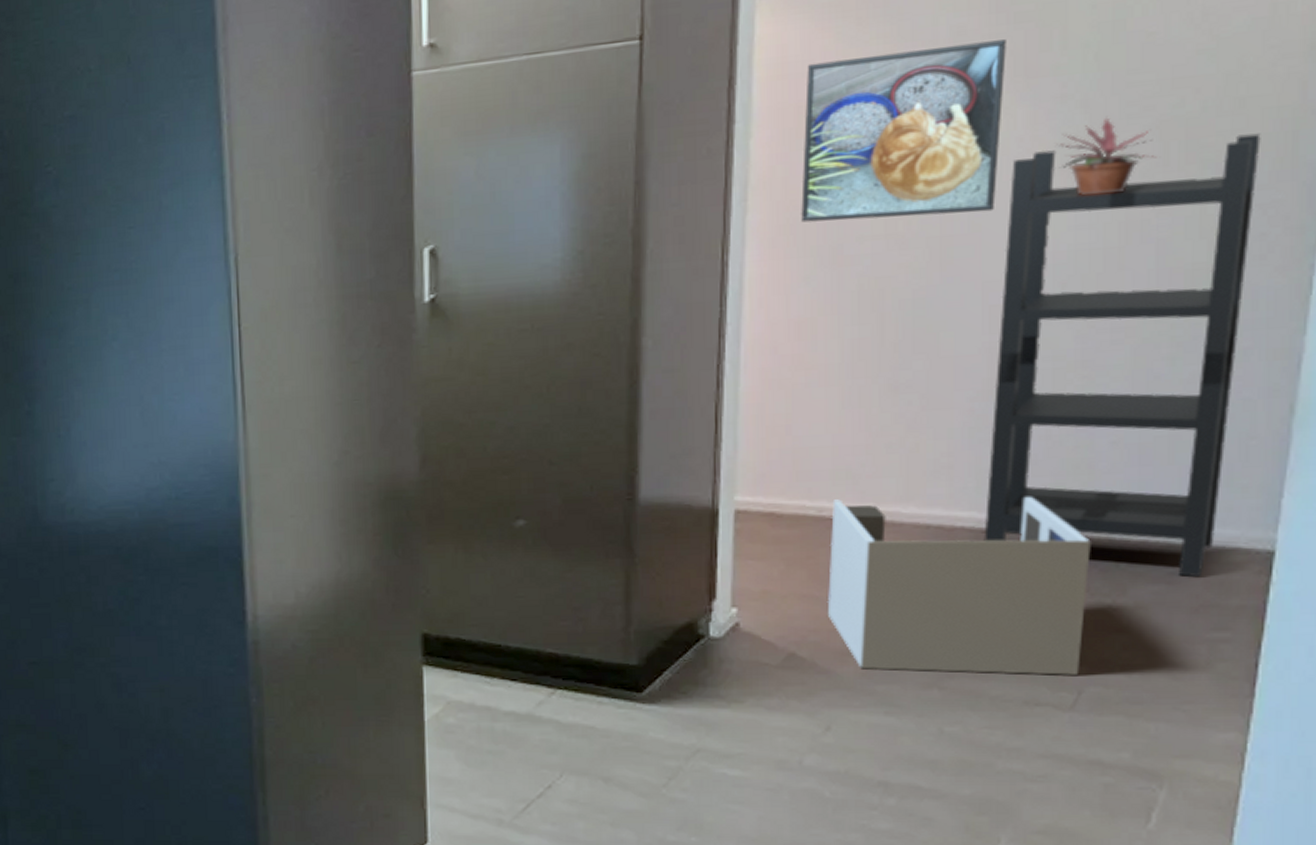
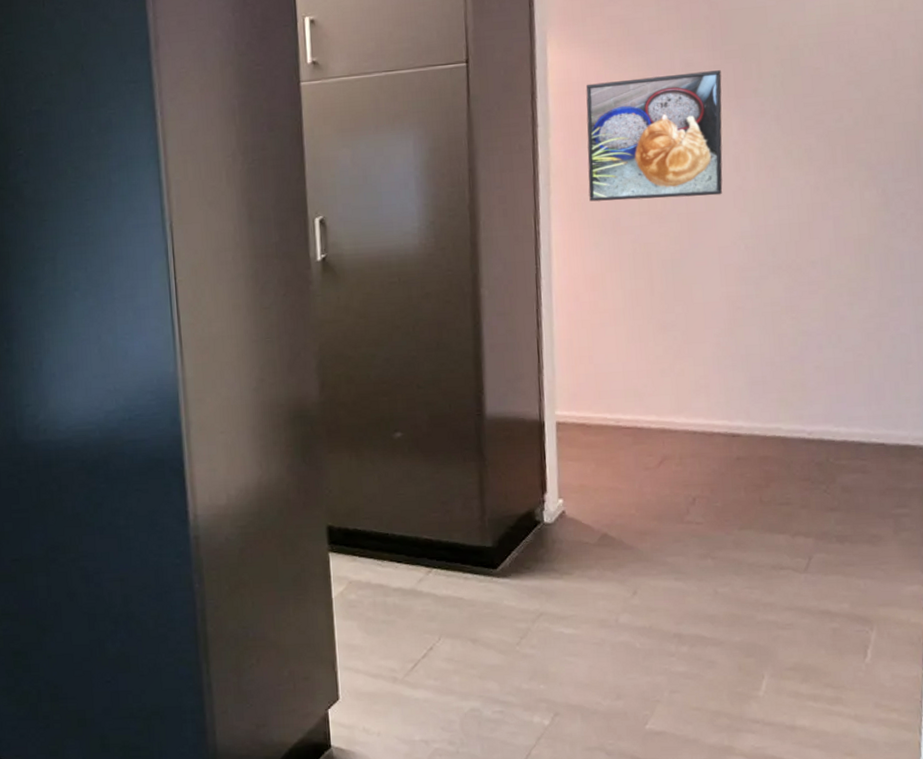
architectural model: present [827,497,1091,676] -> none [626,409,809,546]
shelving unit: present [983,133,1261,578] -> none [732,141,895,468]
potted plant: present [1056,117,1157,195] -> none [761,128,828,184]

